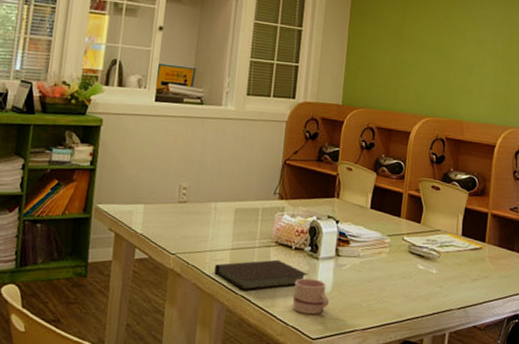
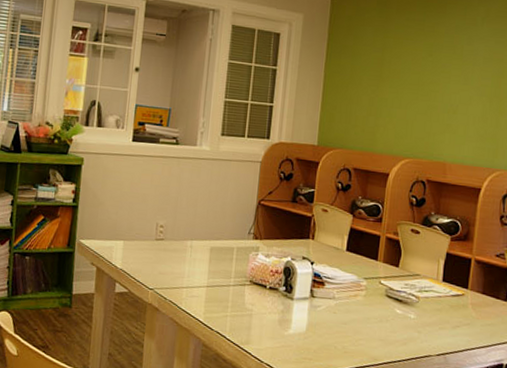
notebook: present [214,259,309,290] -> none [190,298,283,327]
mug: present [293,278,329,314] -> none [267,317,303,353]

